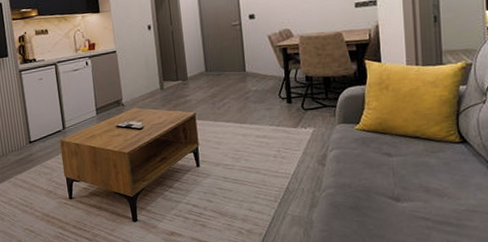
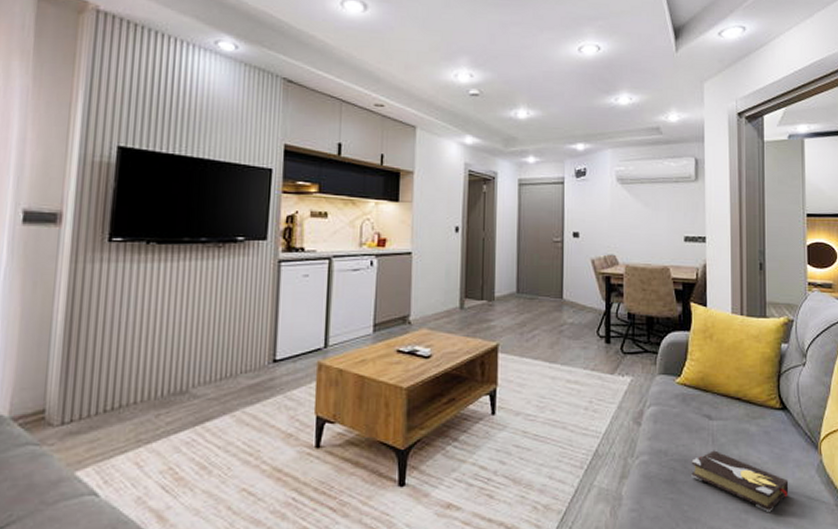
hardback book: none [374,181,471,228] -> present [691,450,789,513]

